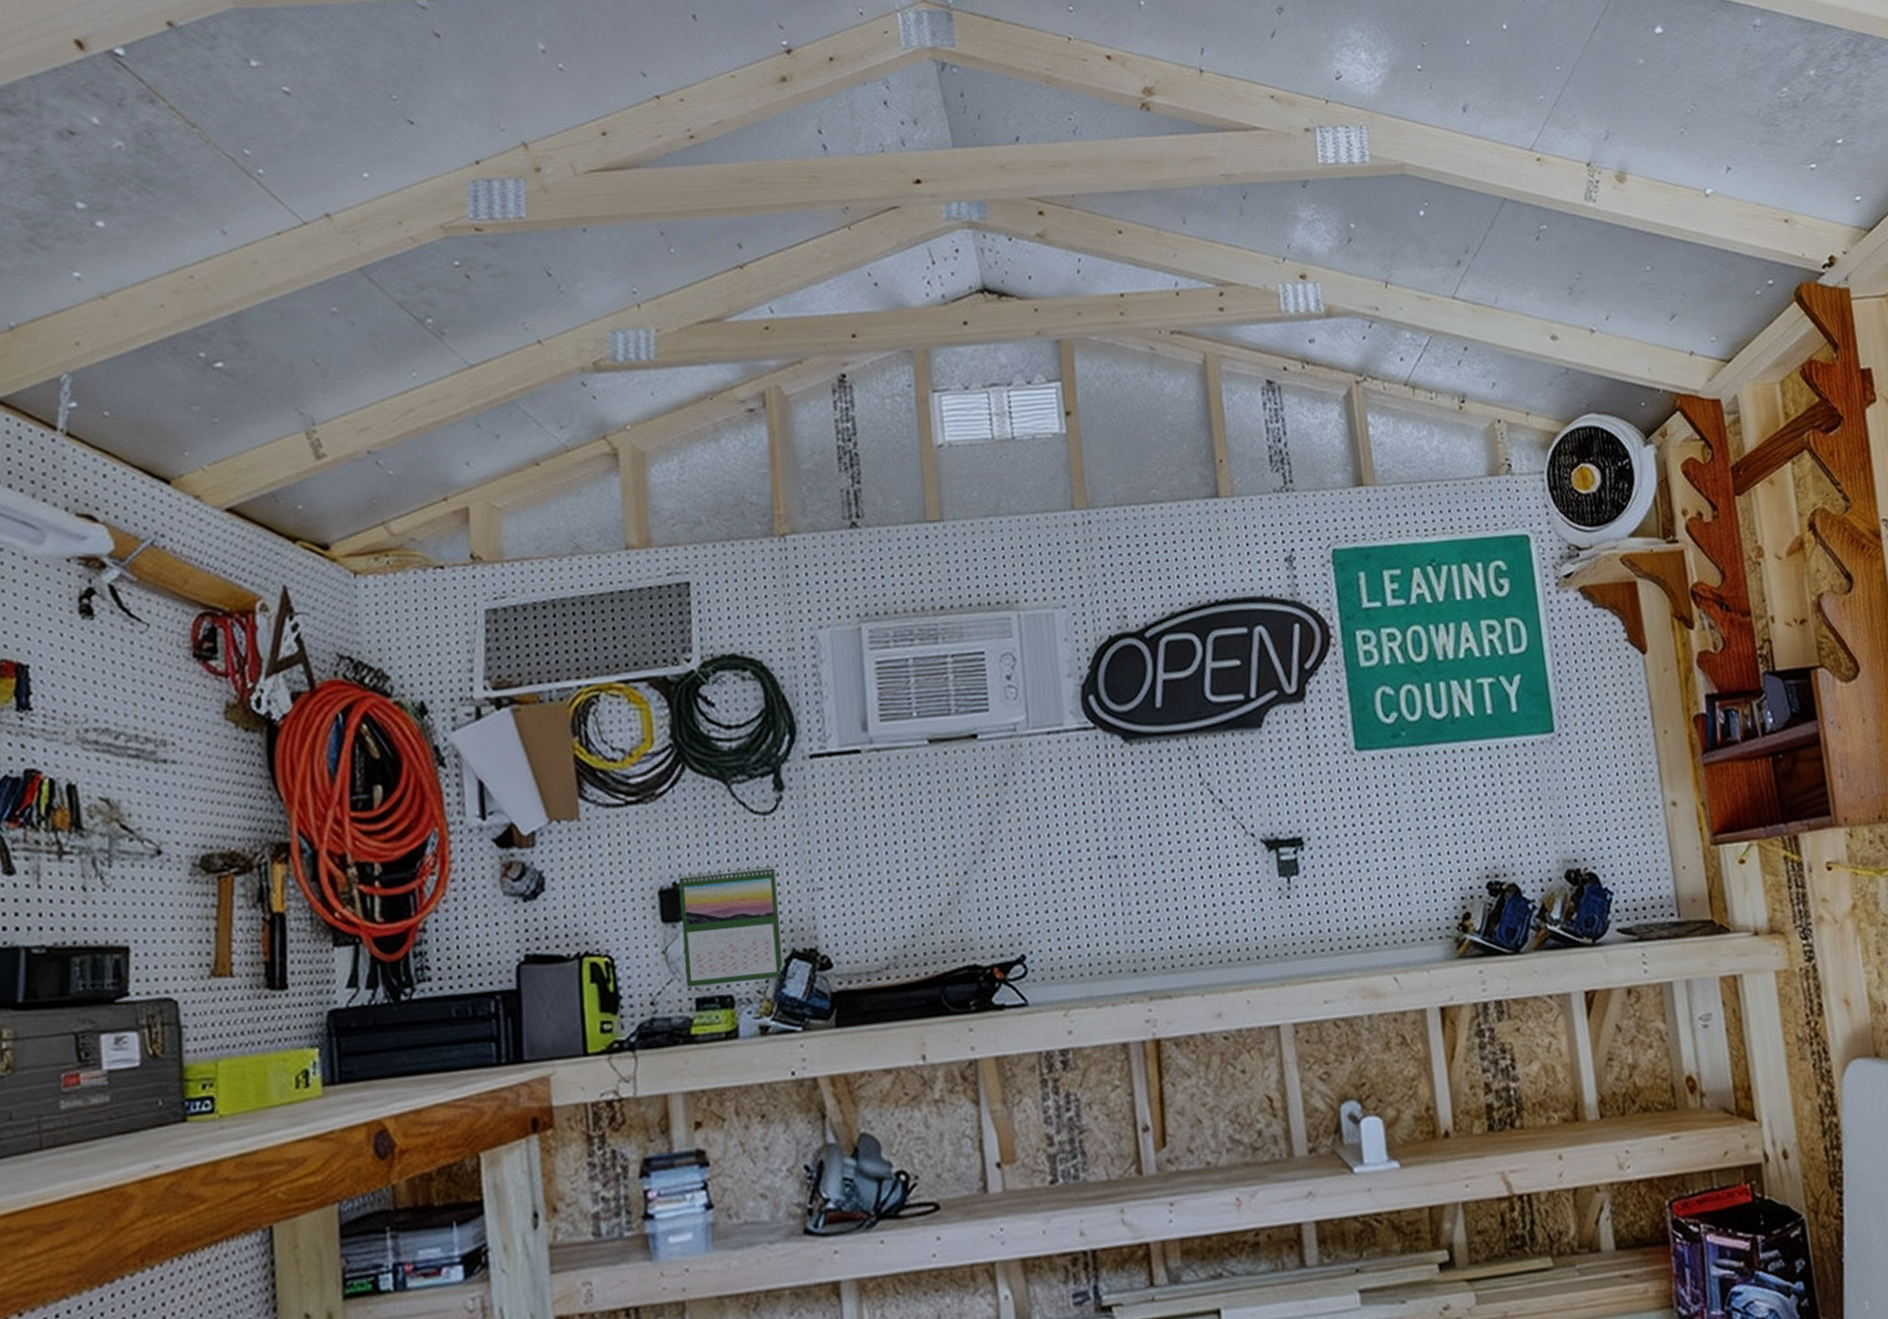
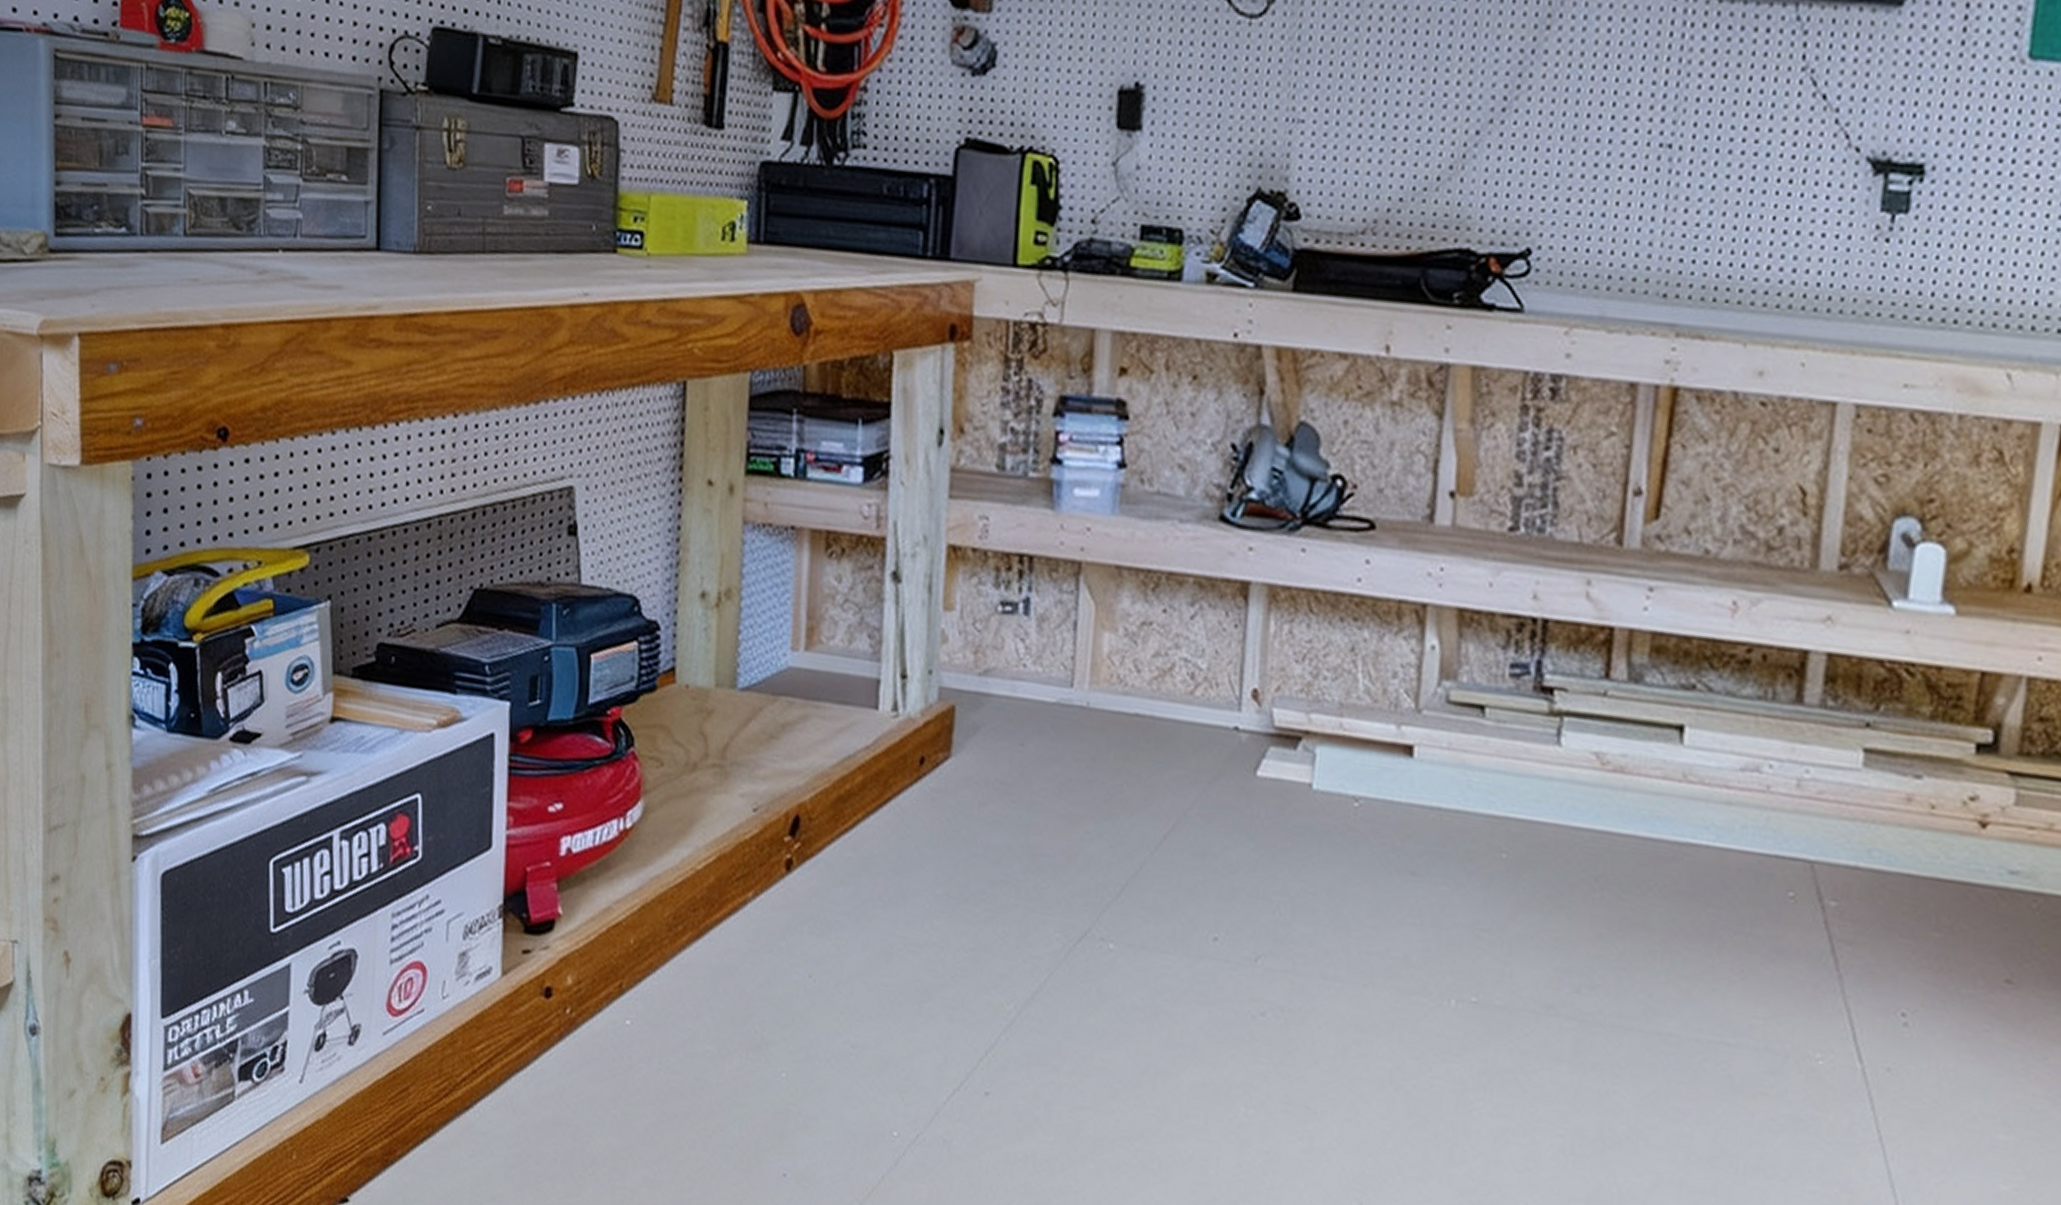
calendar: present [679,865,783,988] -> none [1133,74,1253,219]

